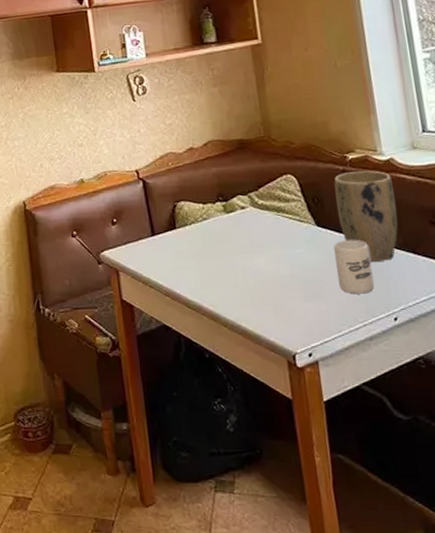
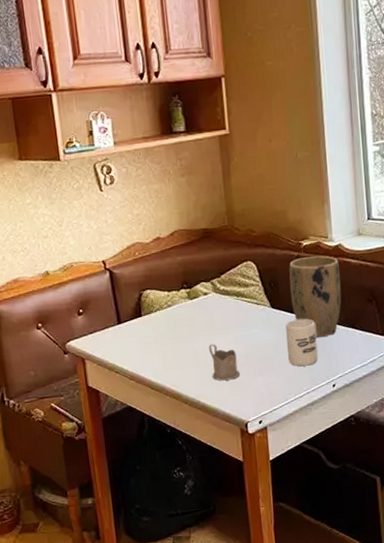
tea glass holder: none [248,262,285,304] -> present [208,344,240,381]

